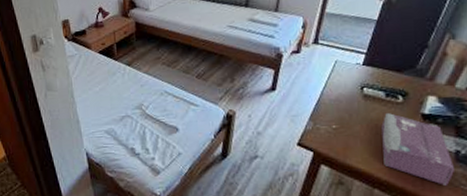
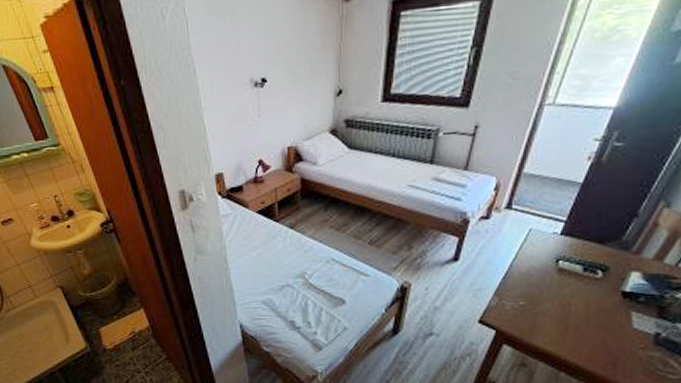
tissue box: present [381,113,455,185] -> none [574,290,653,370]

